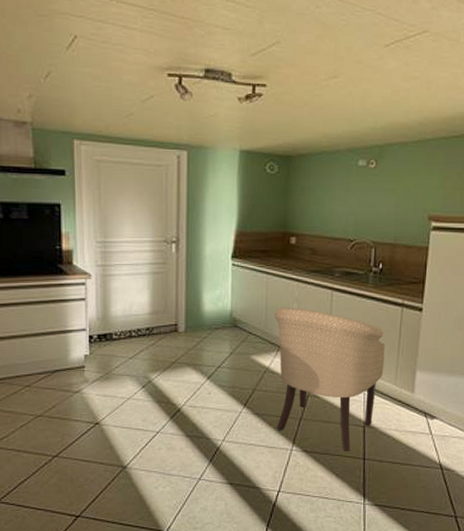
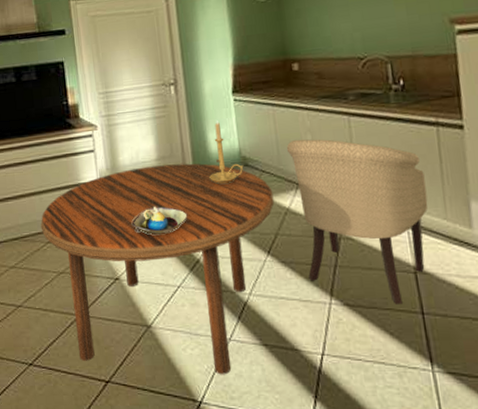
dining table: none [20,319,256,509] -> present [40,163,274,375]
decorative bowl: none [119,358,174,384] -> present [132,207,188,235]
candle holder: none [200,282,233,341] -> present [209,120,244,184]

